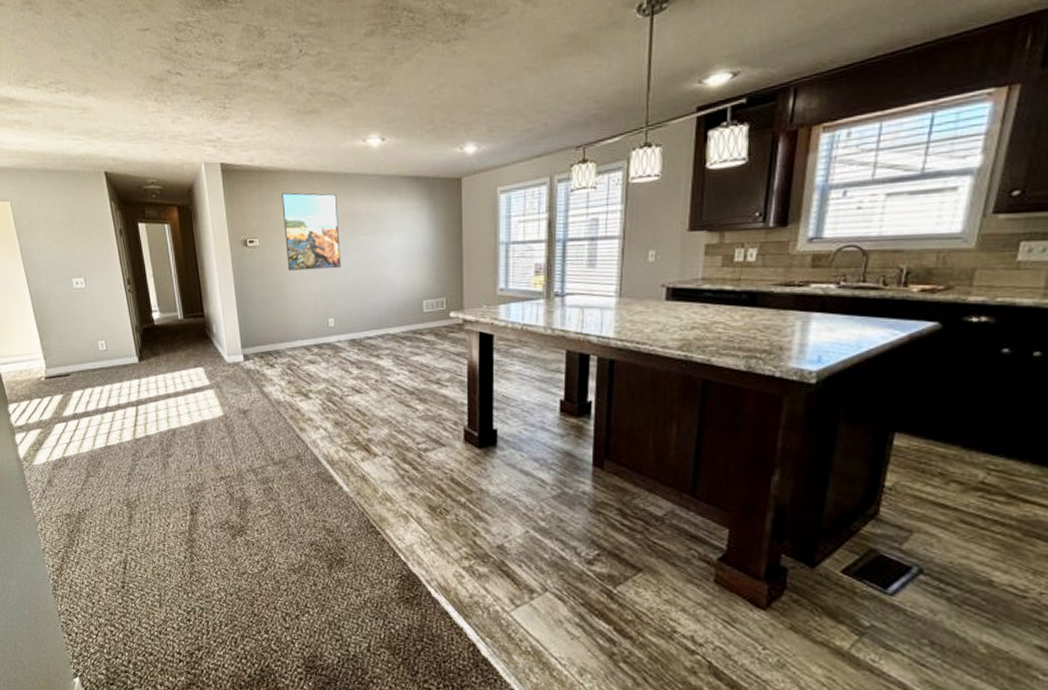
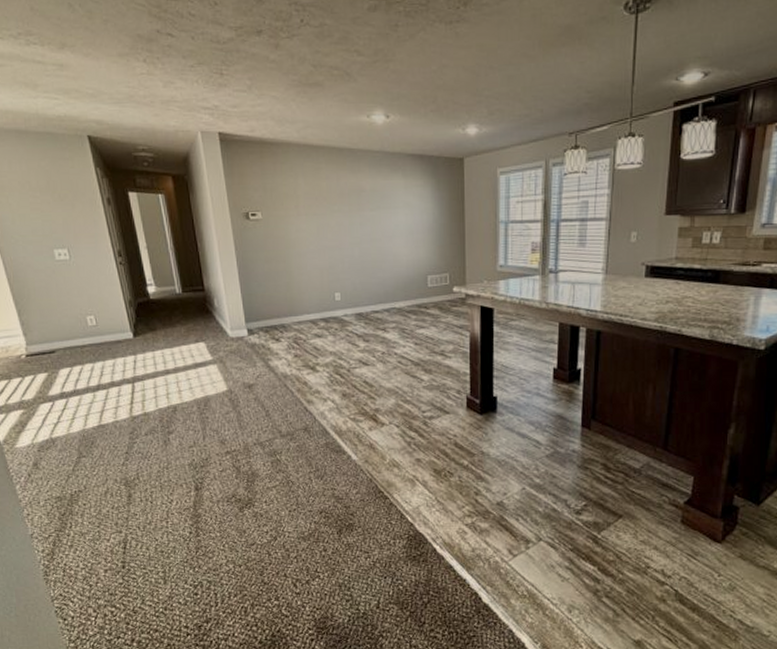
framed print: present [282,192,341,271] -> none [285,165,347,245]

